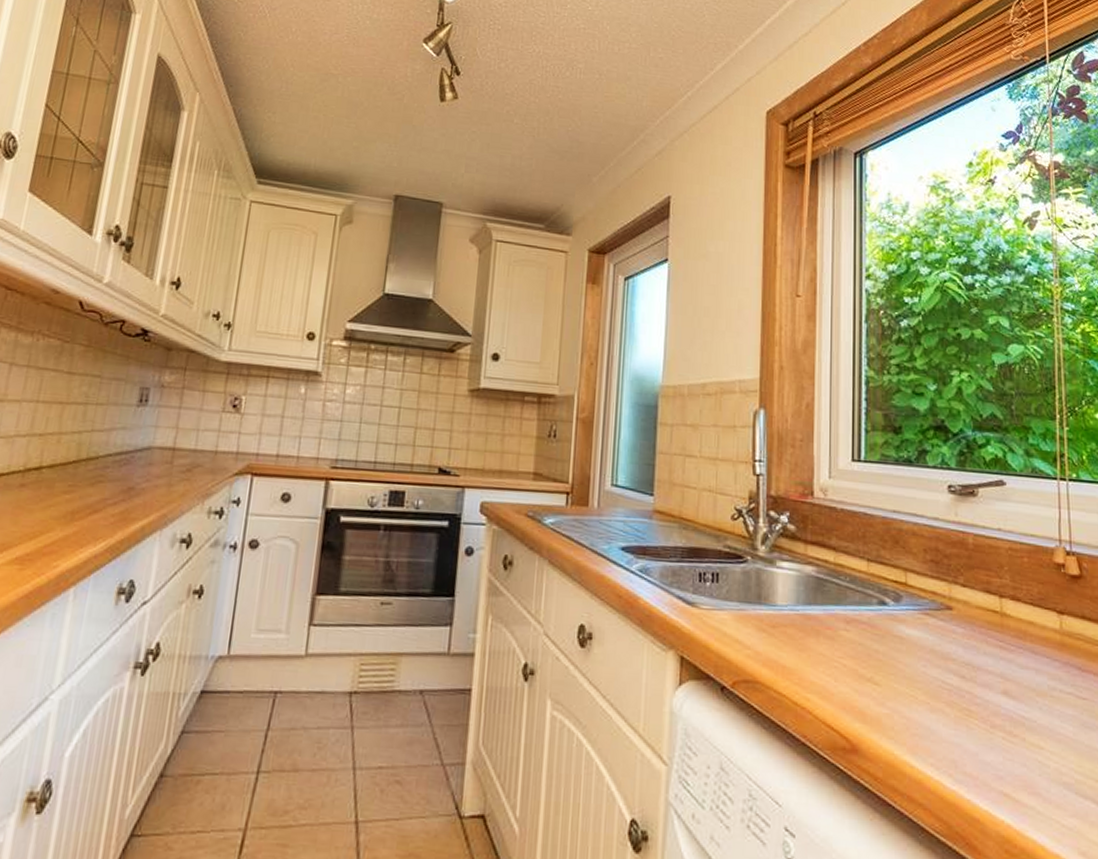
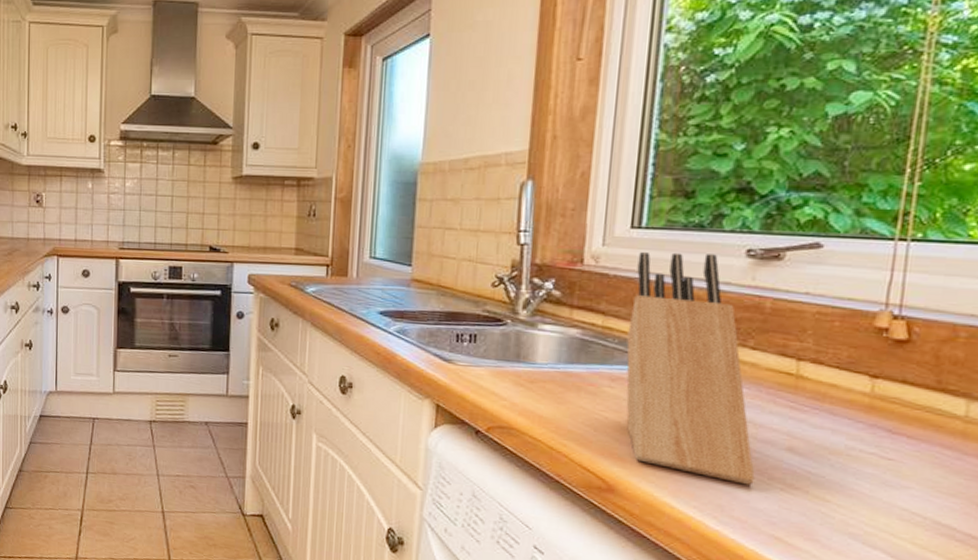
knife block: none [857,486,980,735] -> present [626,252,755,485]

